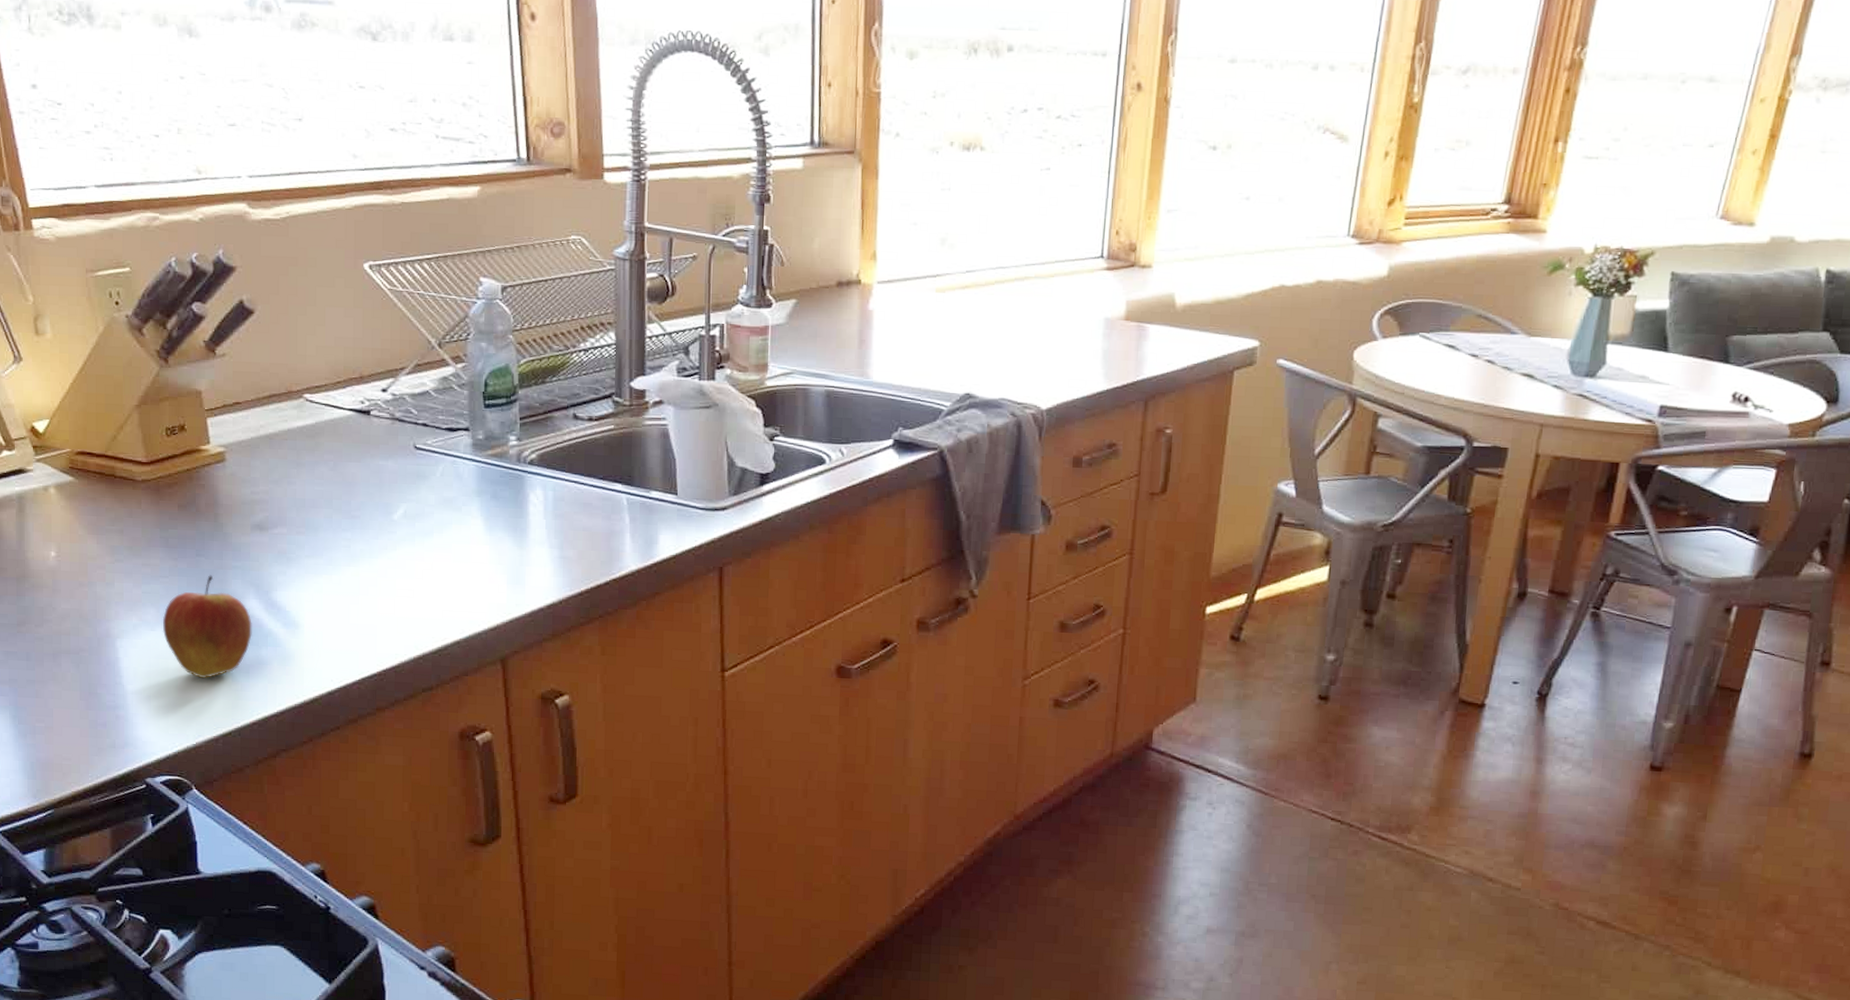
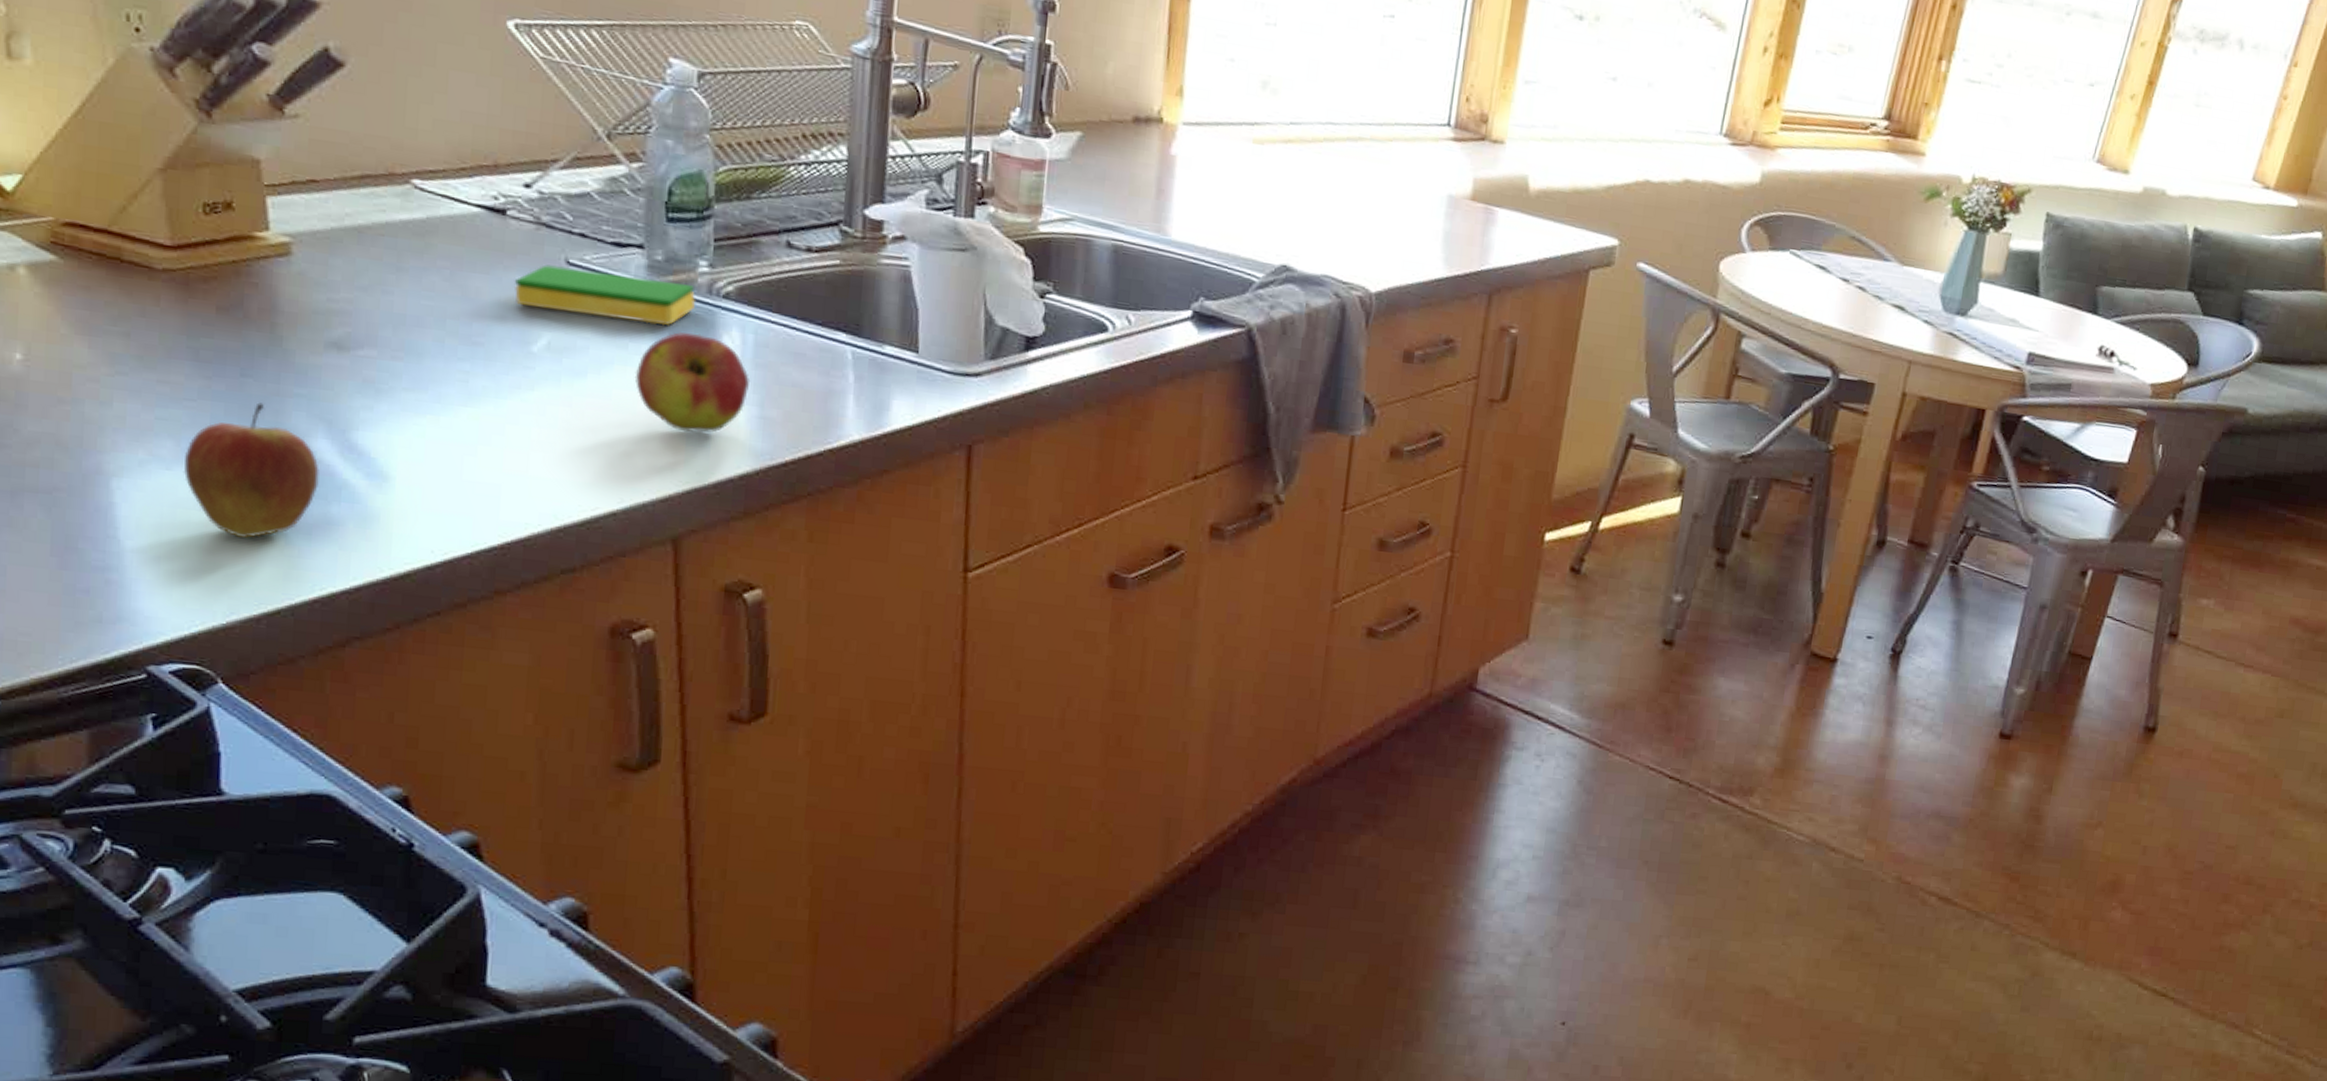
dish sponge: none [378,450,508,491] -> present [514,264,695,326]
apple: none [467,494,552,573] -> present [634,332,751,432]

